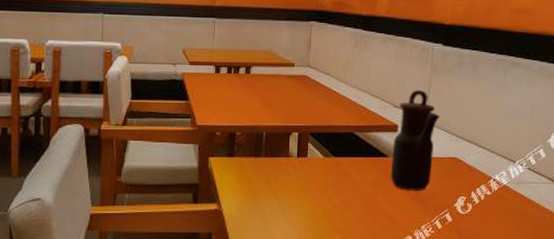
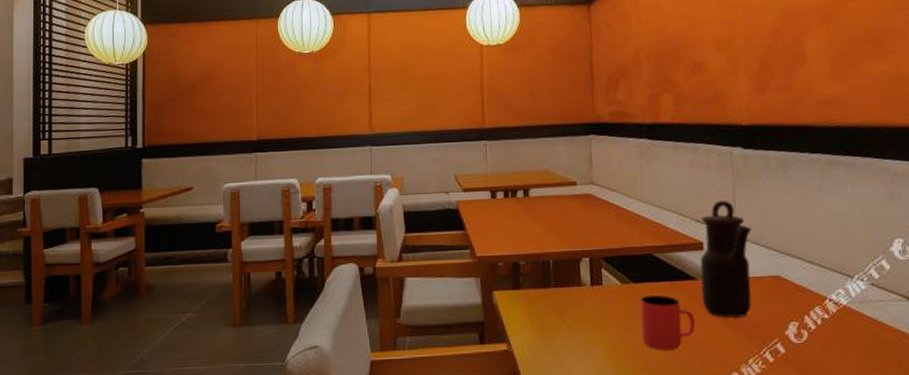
cup: none [336,168,383,215] -> present [640,294,696,351]

